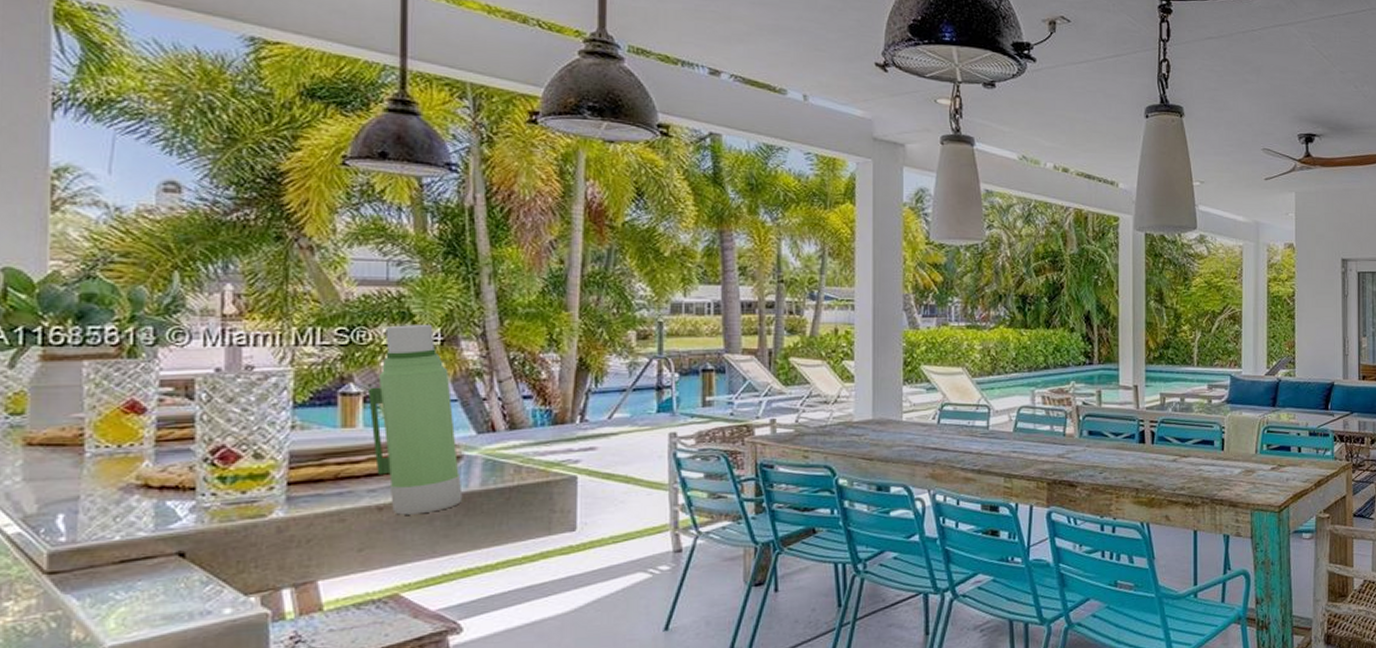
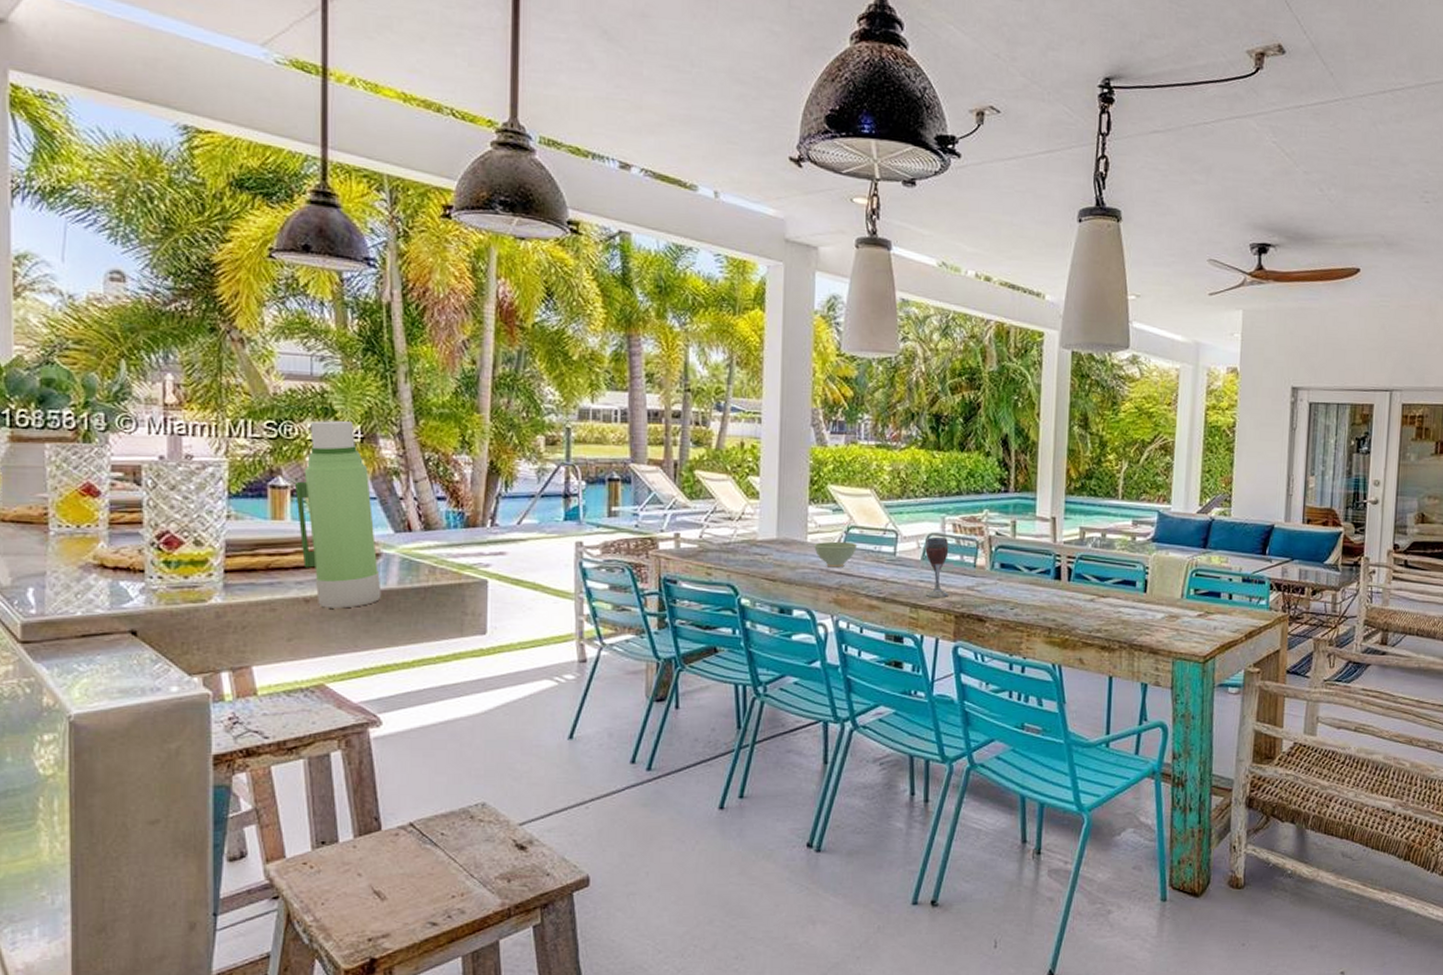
bowl: none [909,418,952,444] -> present [814,541,858,568]
cup: none [1017,409,1040,467] -> present [925,536,949,598]

